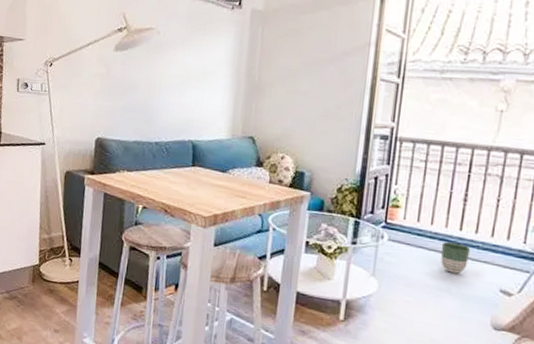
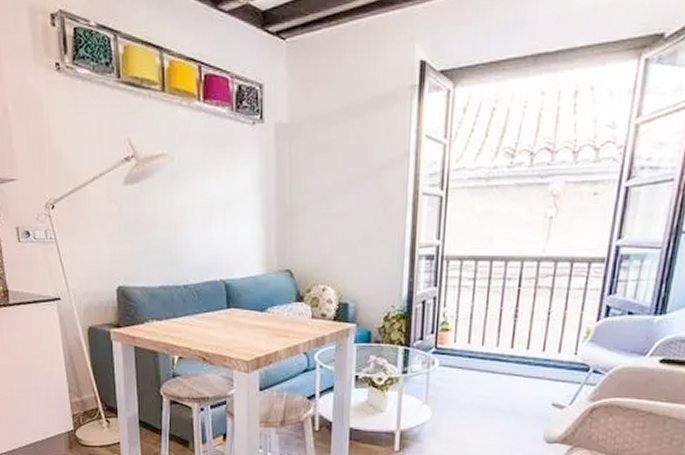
planter: present [441,241,471,274] -> none [493,361,523,392]

